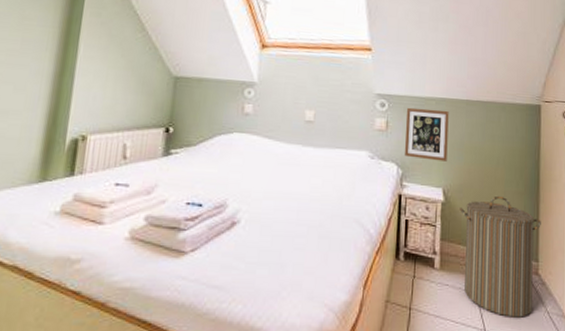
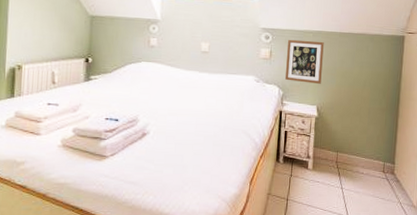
laundry hamper: present [459,195,541,318] -> none [330,111,399,207]

